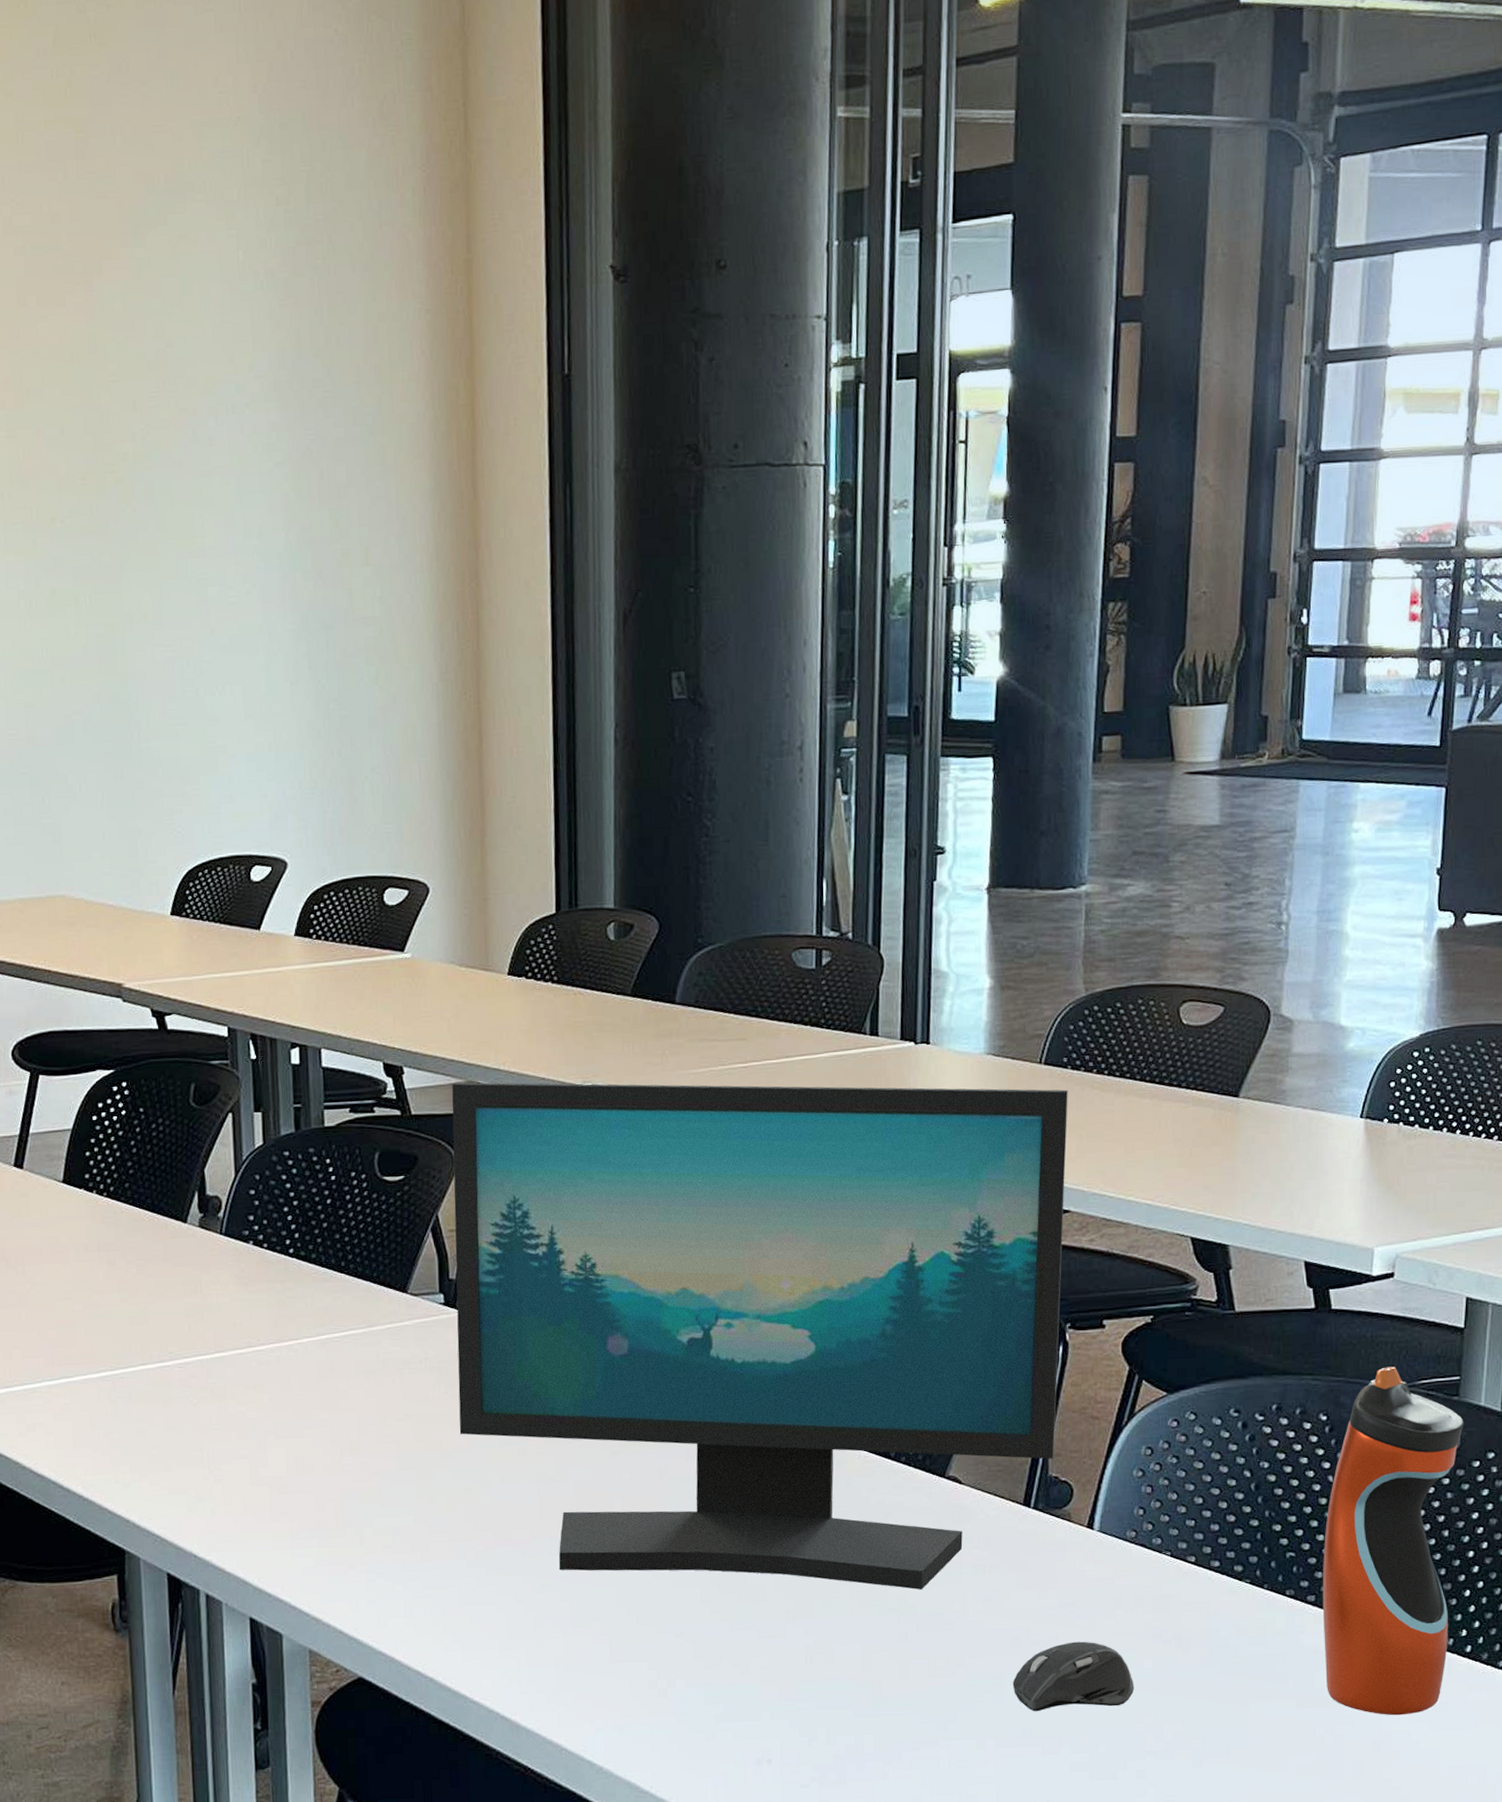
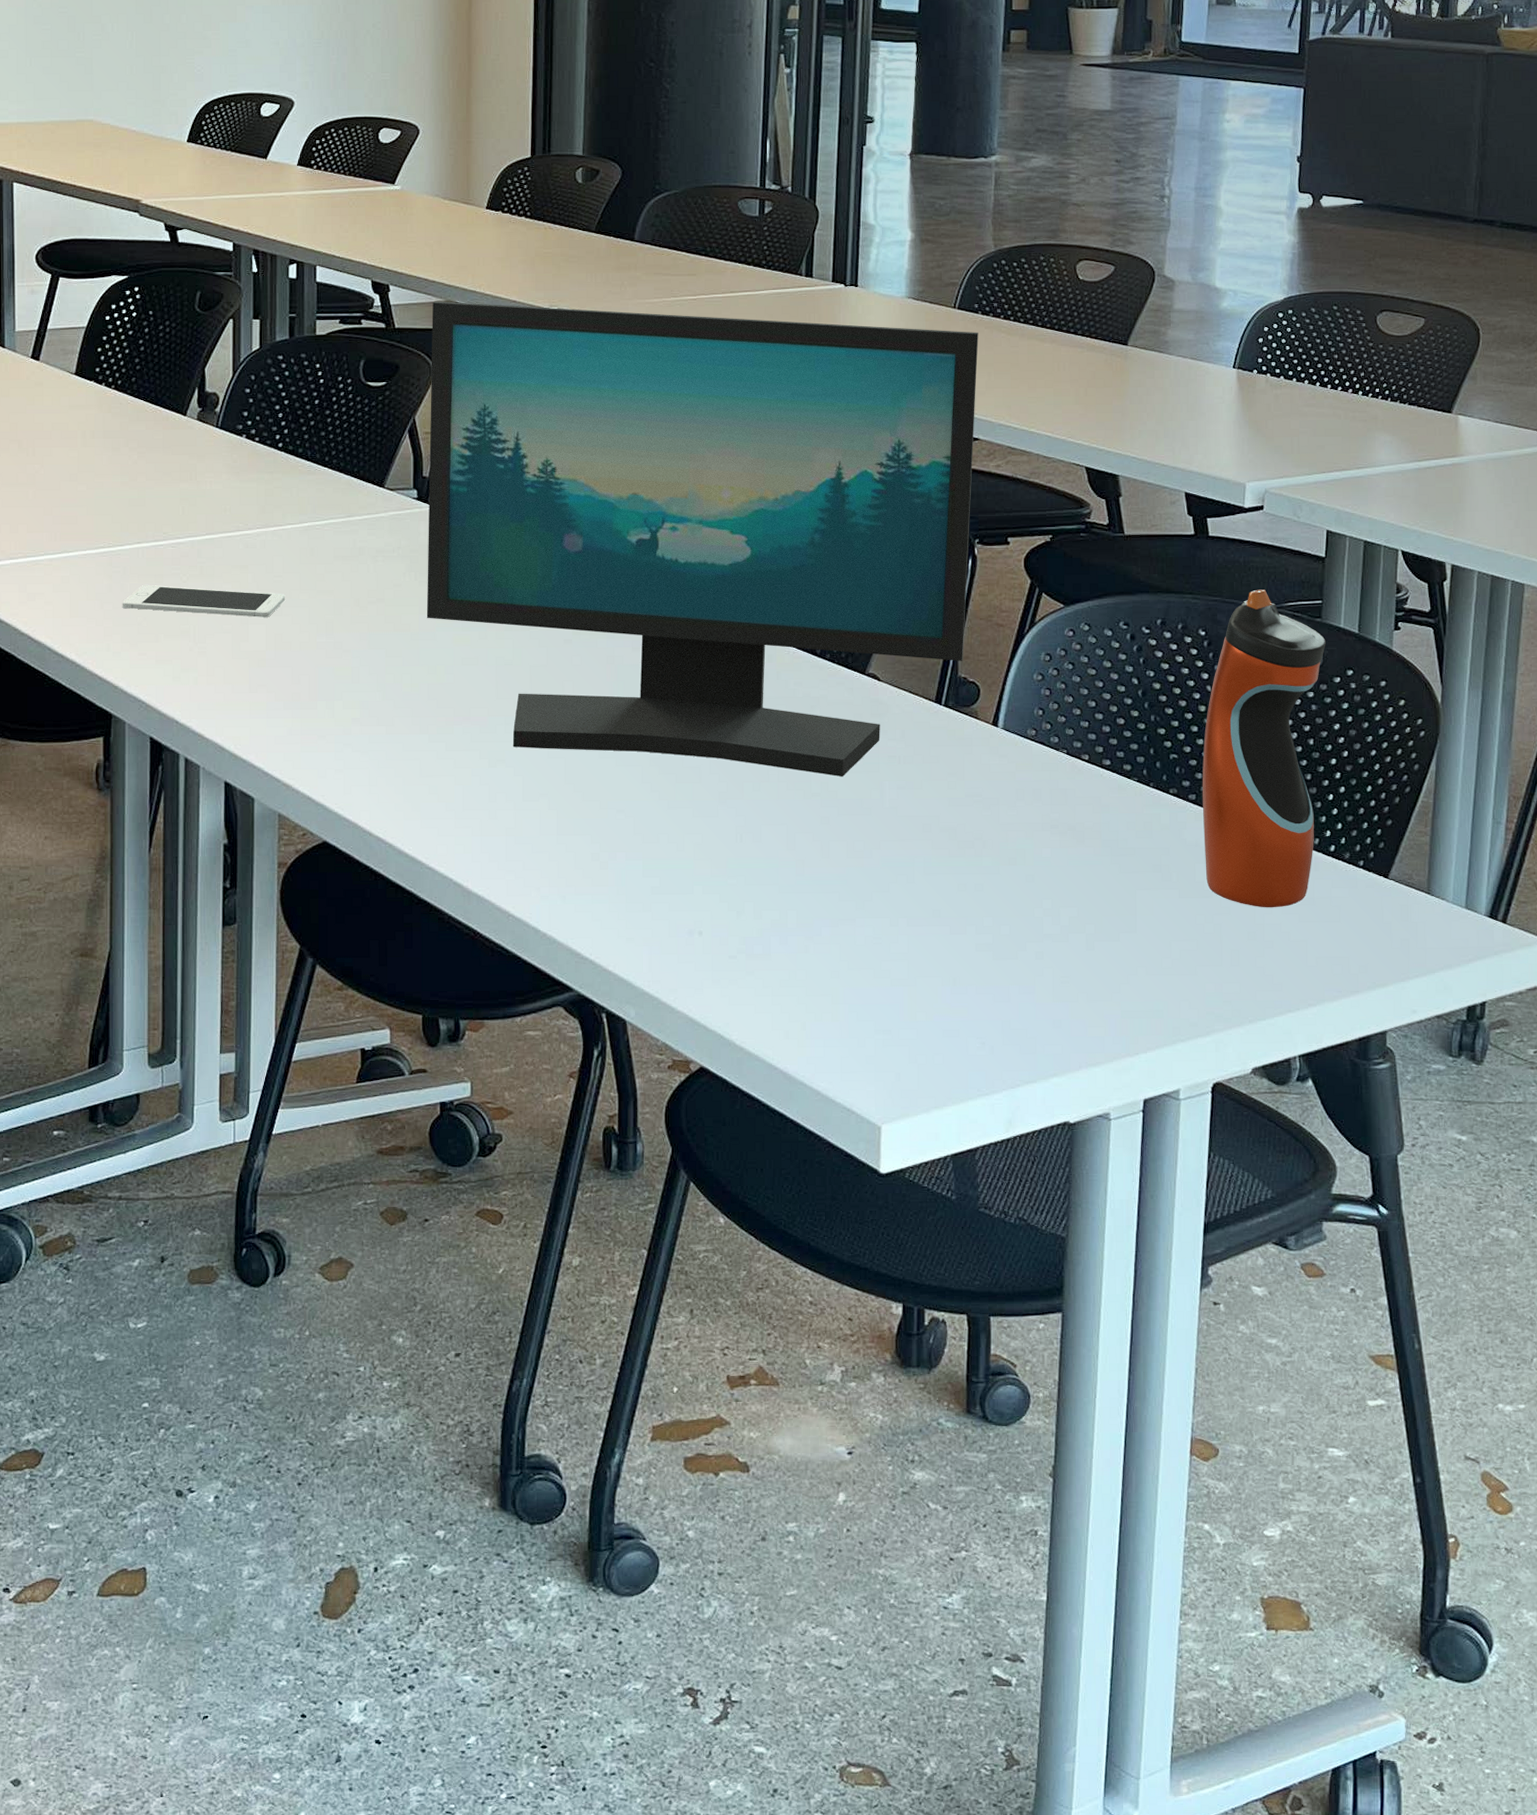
cell phone: none [128,1409,306,1440] -> present [122,585,286,617]
computer mouse: present [1012,1641,1135,1712] -> none [923,830,1034,894]

